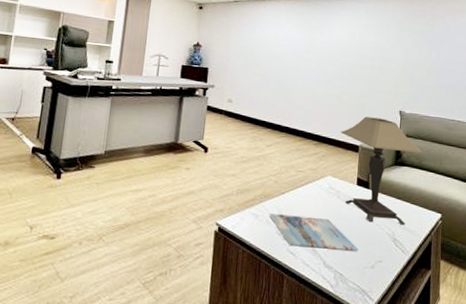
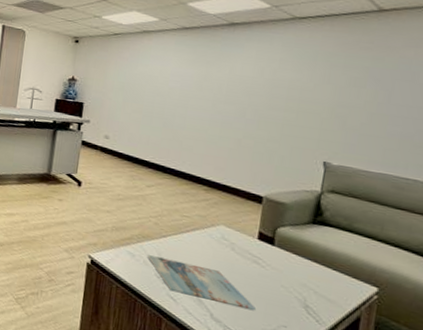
table lamp: present [340,117,422,225] -> none [239,165,354,293]

